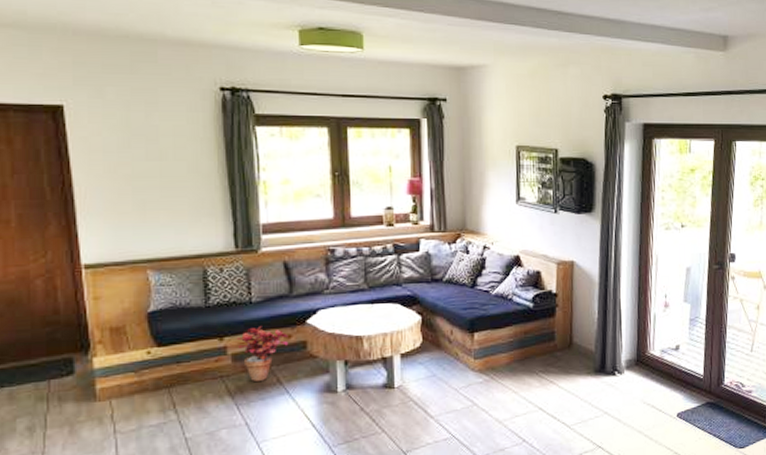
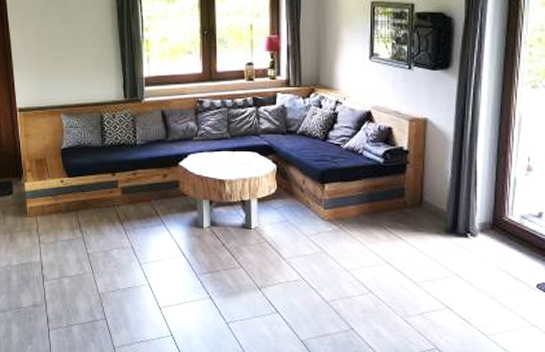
potted plant: present [236,326,289,381] -> none [124,165,165,212]

